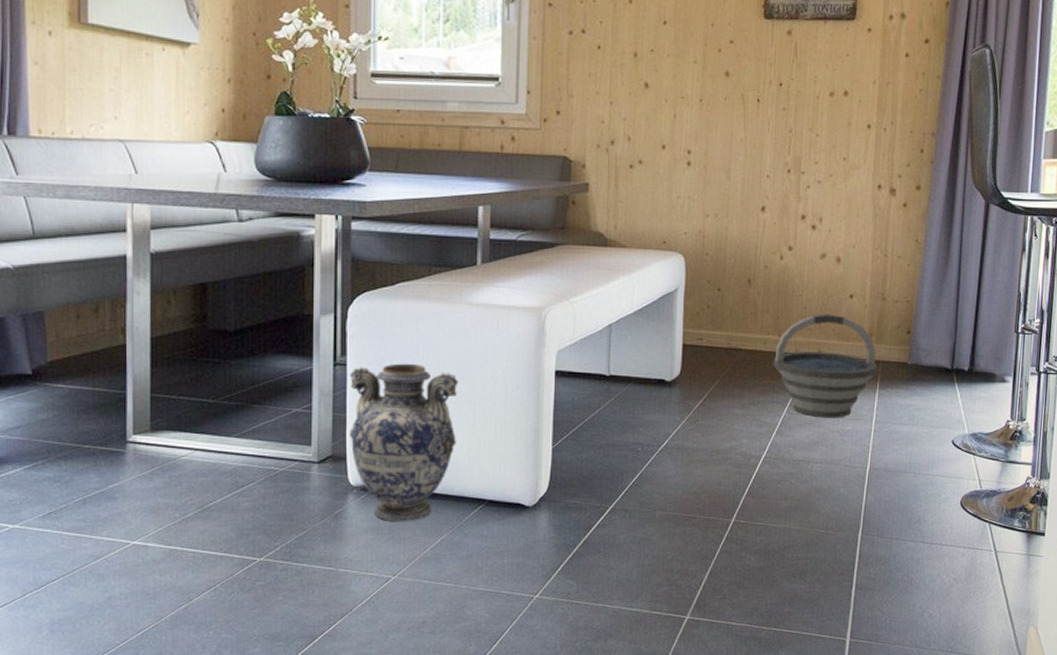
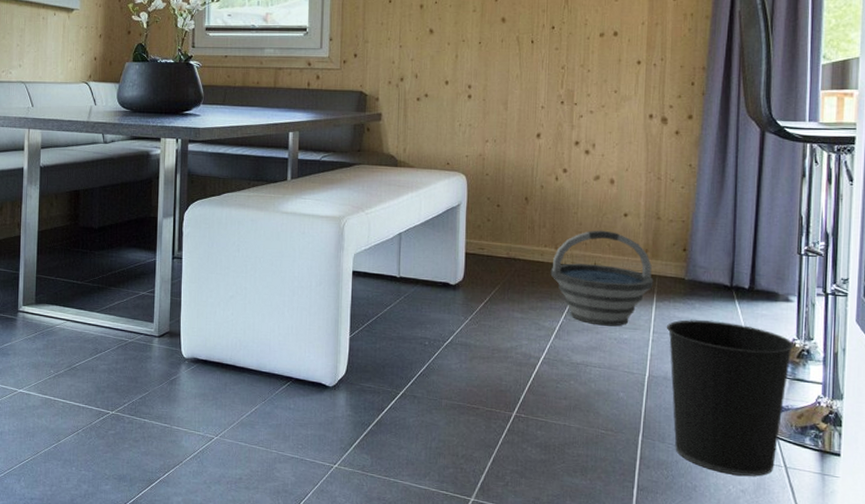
vase: present [349,363,459,522] -> none [183,259,271,392]
wastebasket: none [889,407,1008,564] -> present [667,320,794,477]

